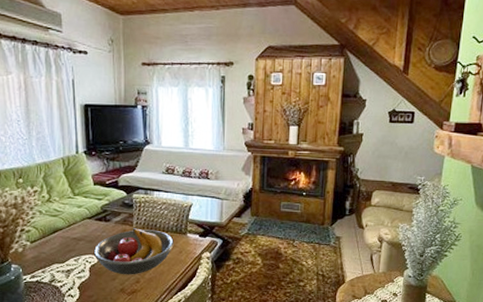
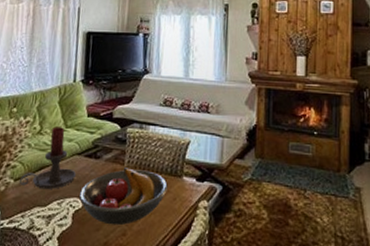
candle holder: none [35,195,89,249] -> present [19,127,77,190]

